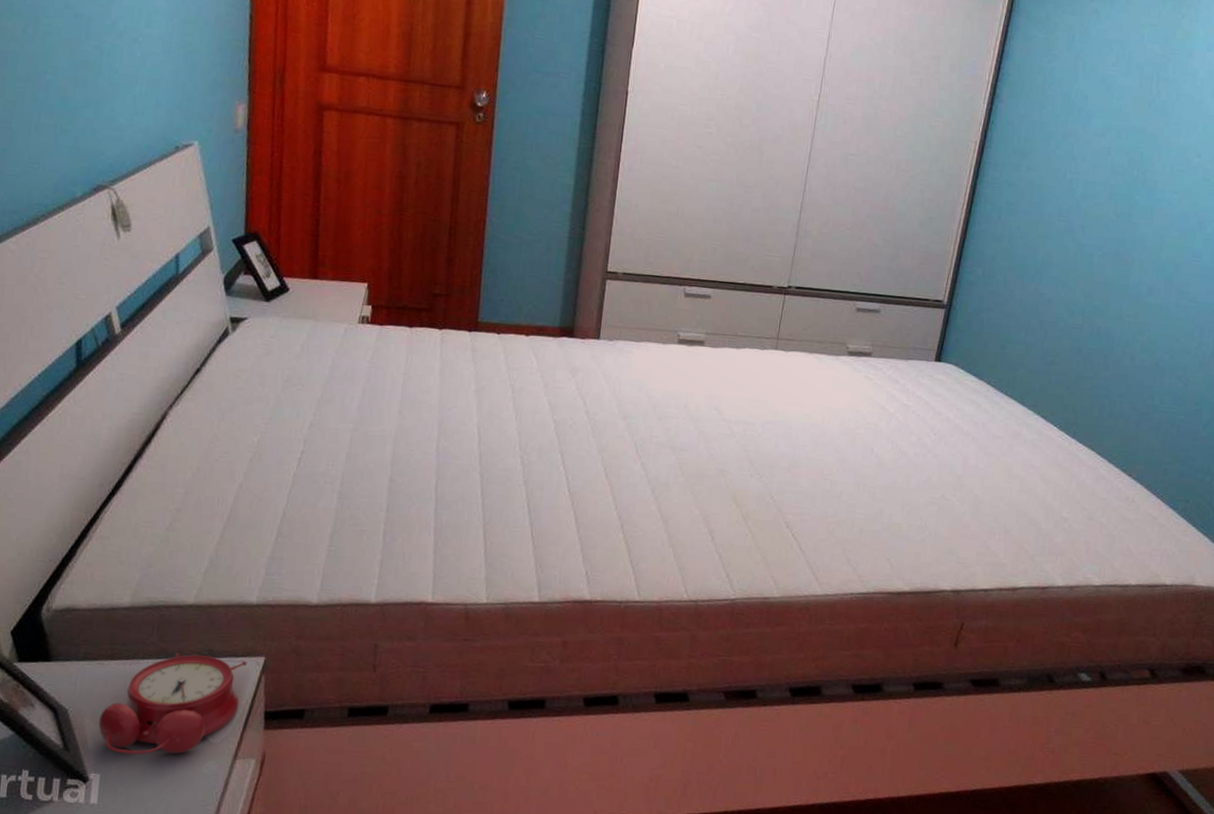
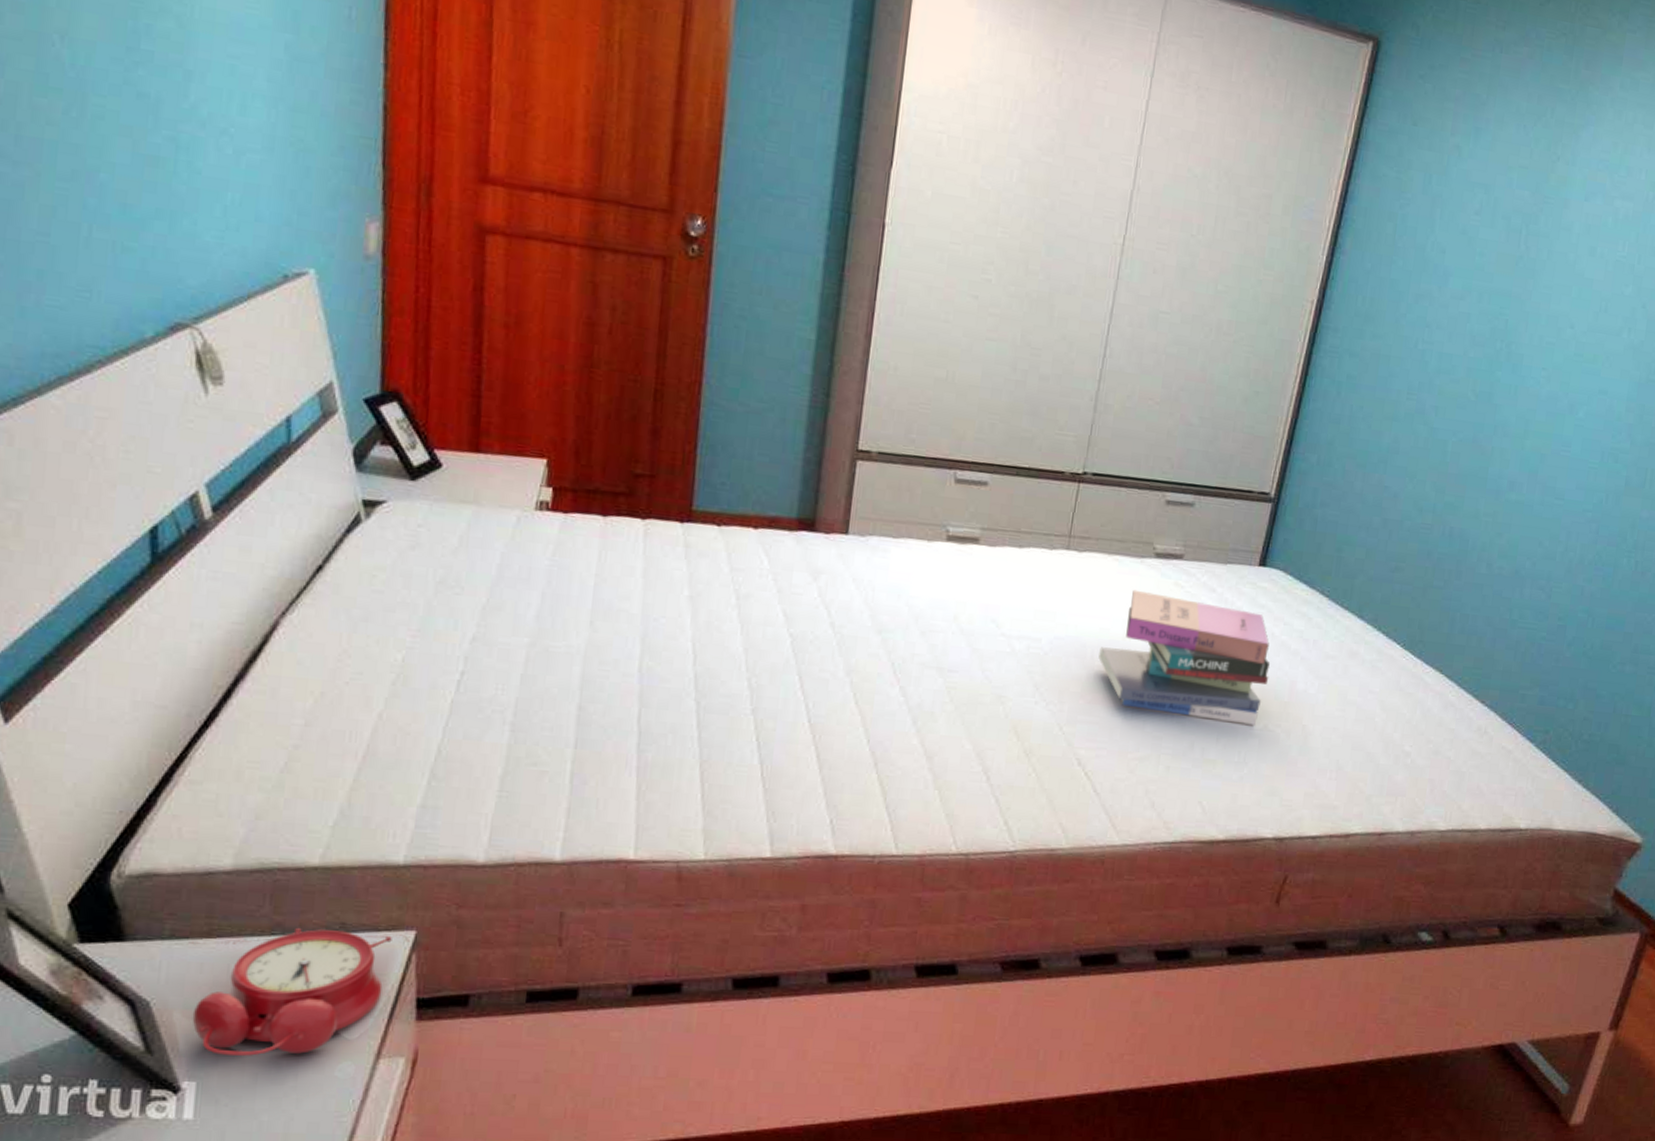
books: none [802,382,946,495] -> present [1098,589,1270,725]

